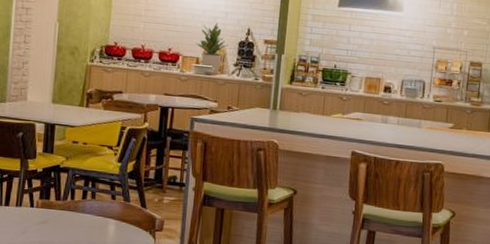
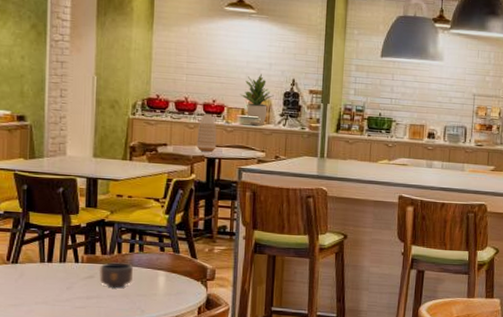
mug: none [52,208,85,234] -> present [99,262,133,288]
vase: none [151,62,172,101] -> present [197,114,217,152]

